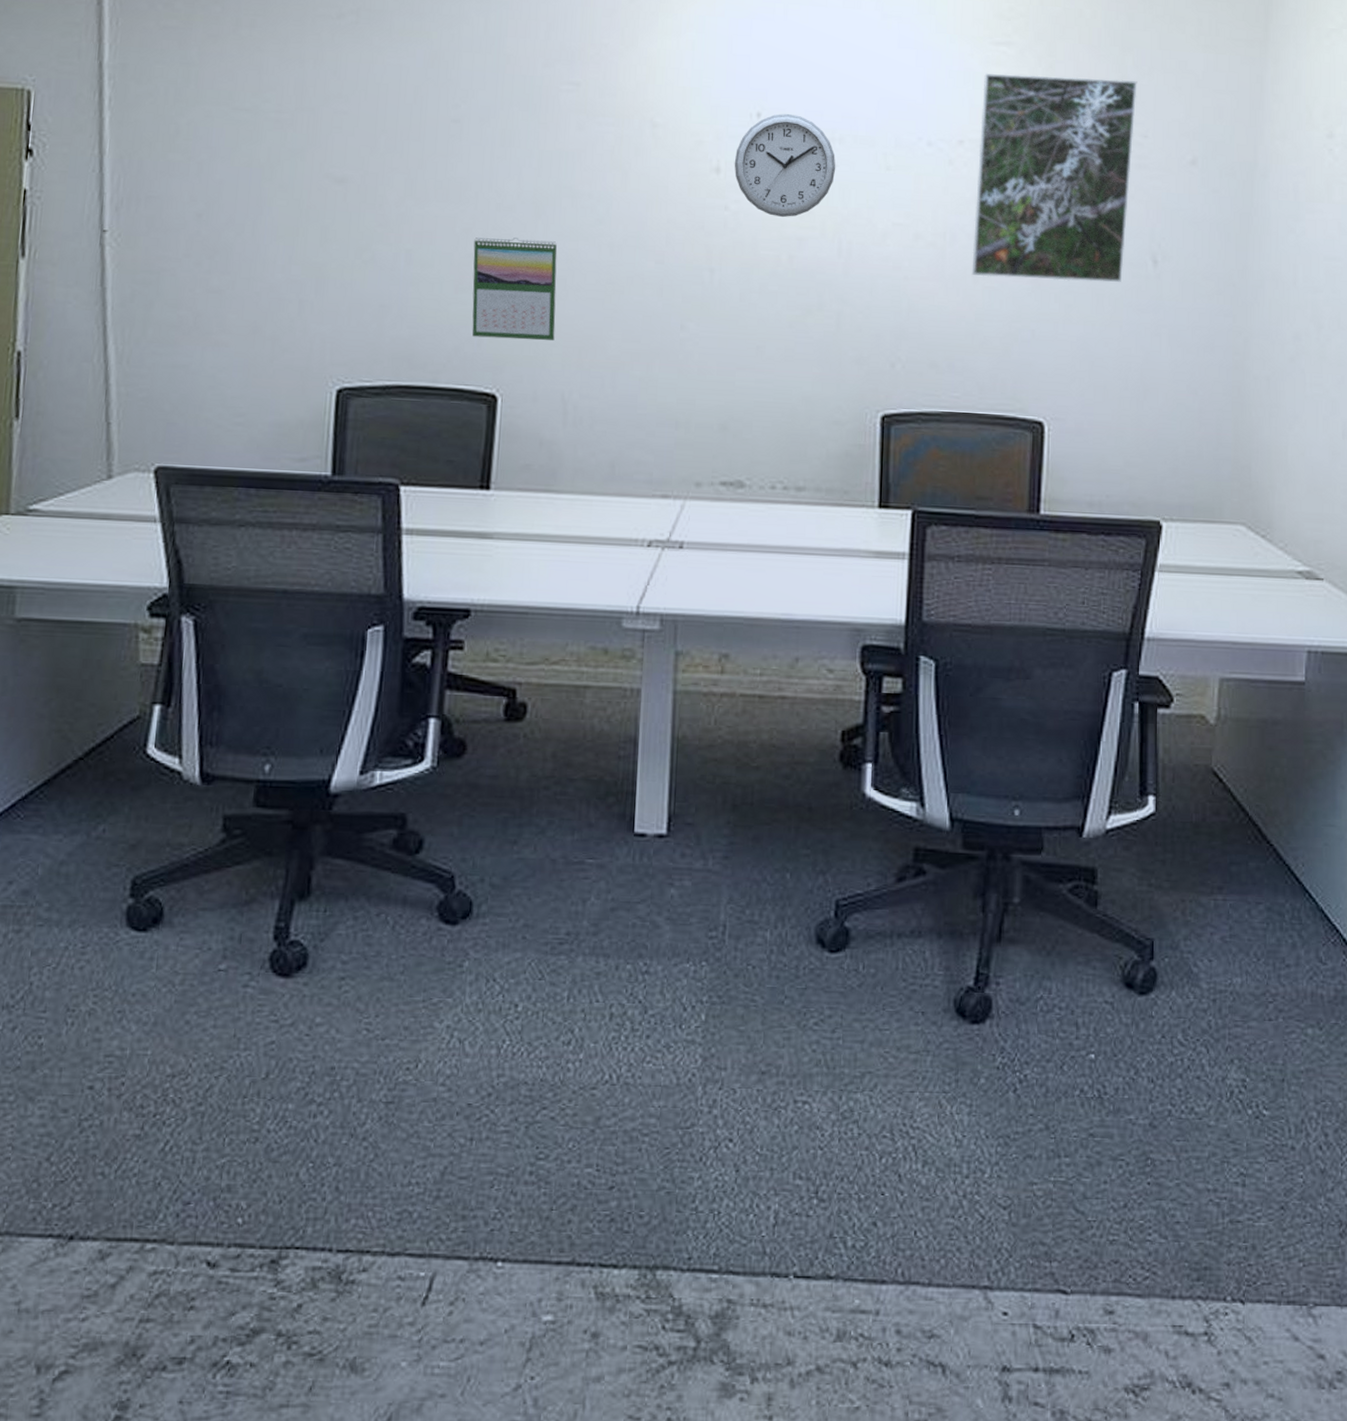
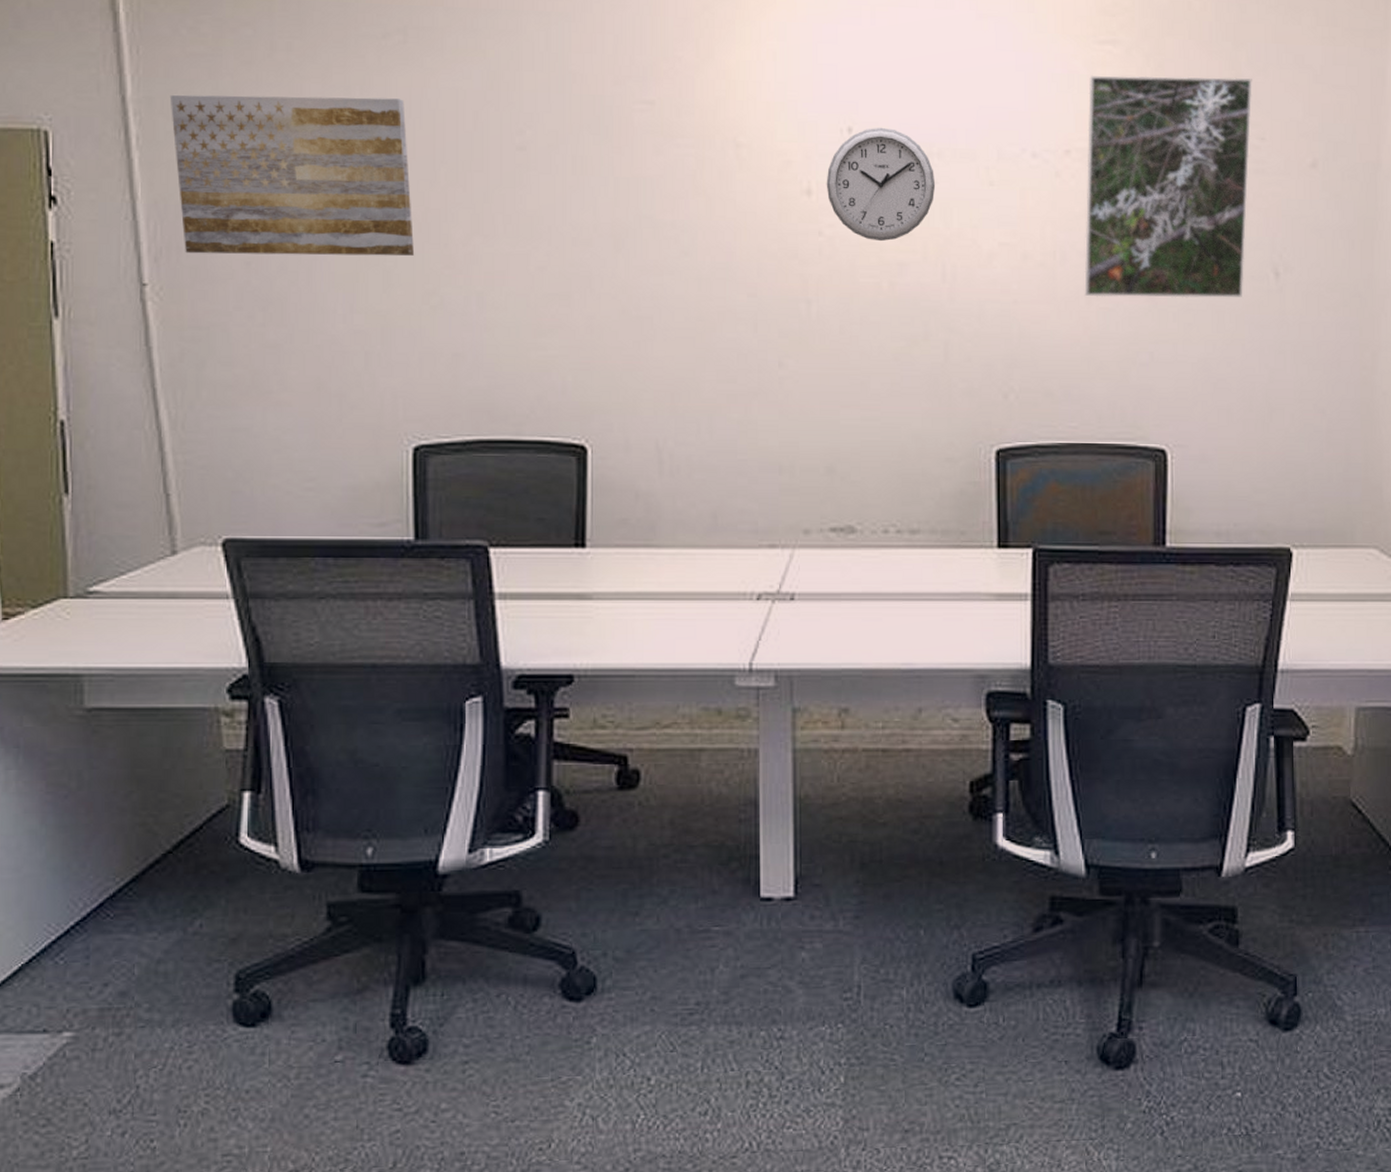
wall art: none [142,62,353,215] -> present [169,94,415,257]
calendar: present [472,237,558,341] -> none [550,274,644,385]

